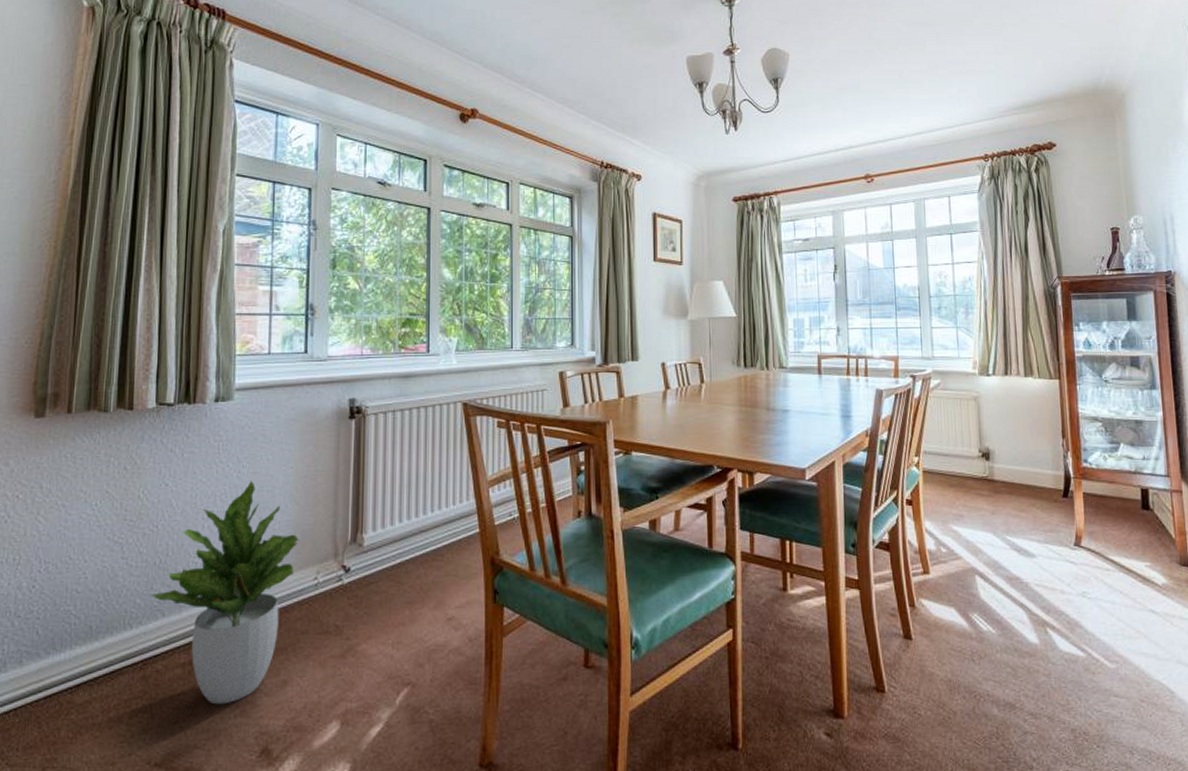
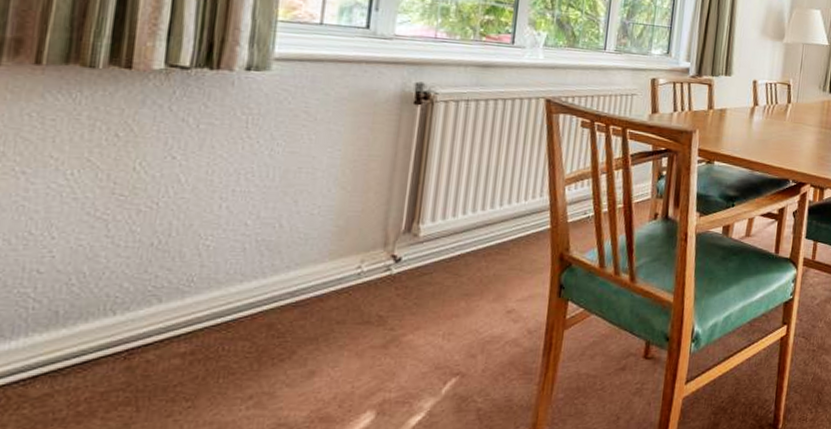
potted plant: present [149,481,299,705] -> none [142,161,343,397]

